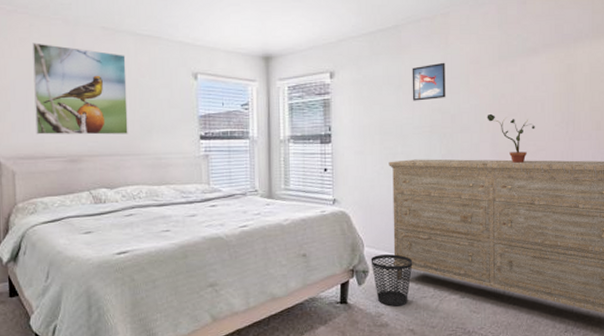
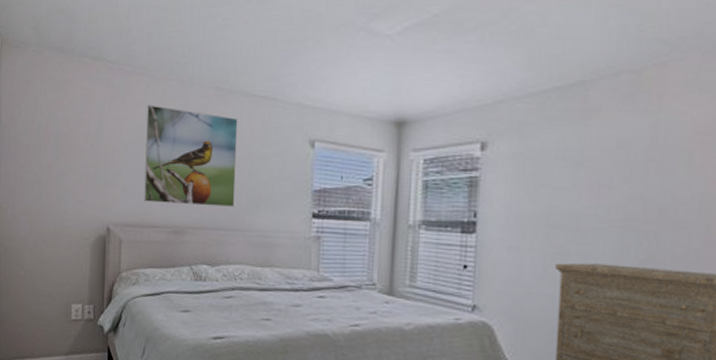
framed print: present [412,62,446,101] -> none [598,132,656,185]

